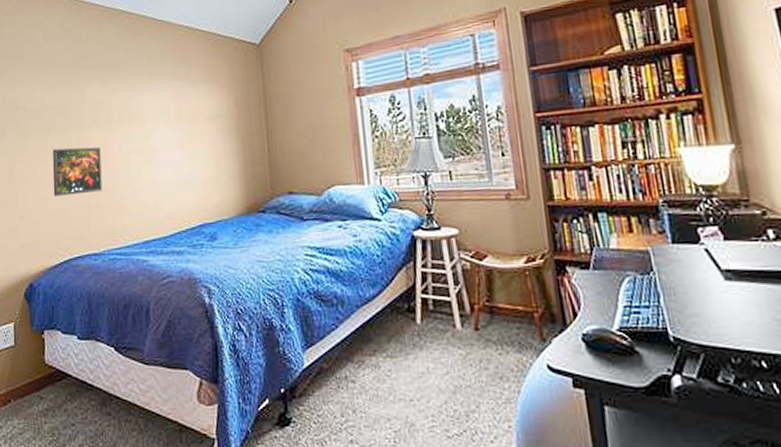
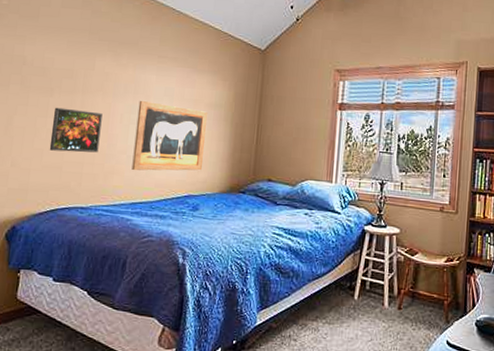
wall art: none [135,125,214,205] -> present [131,101,208,171]

